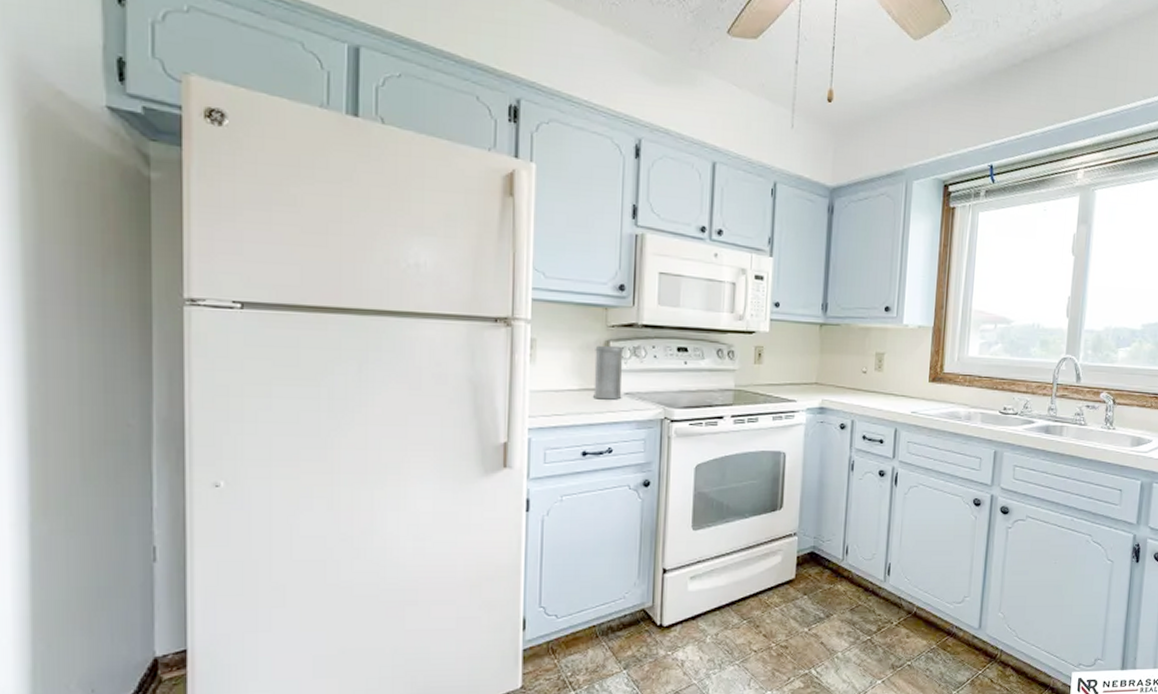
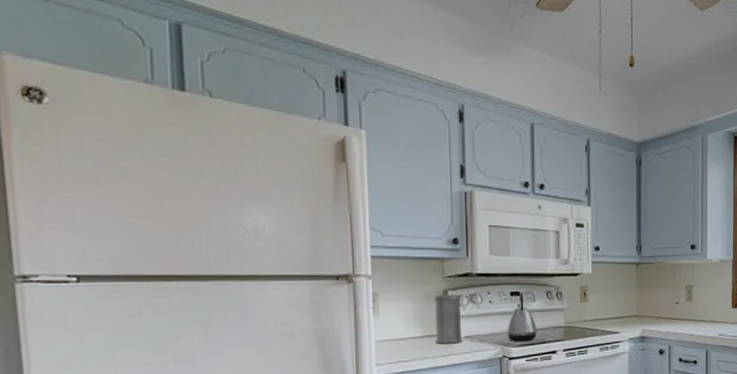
kettle: none [670,347,705,404] -> present [506,291,538,342]

